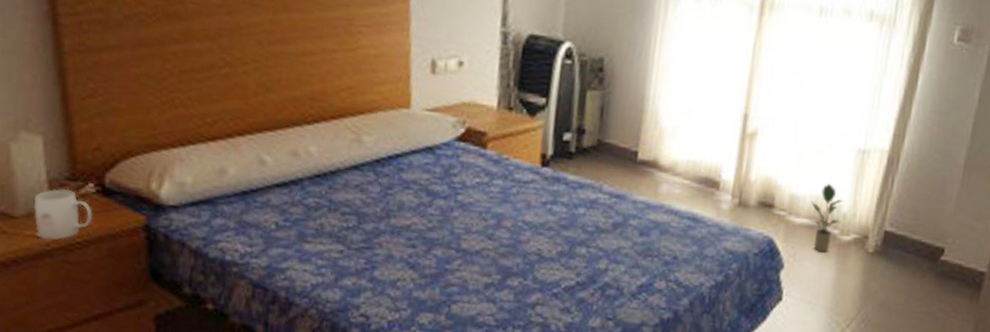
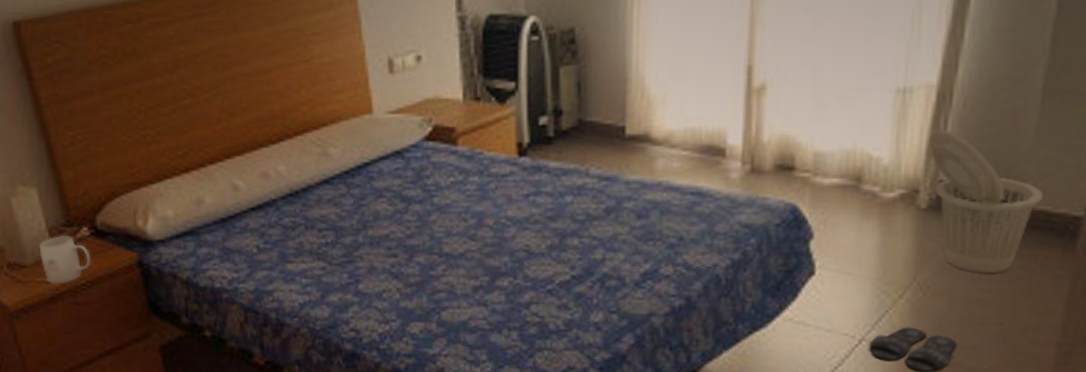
potted plant: present [811,183,843,253] -> none [841,133,882,215]
laundry basket: none [879,188,959,313] -> present [929,130,1044,273]

